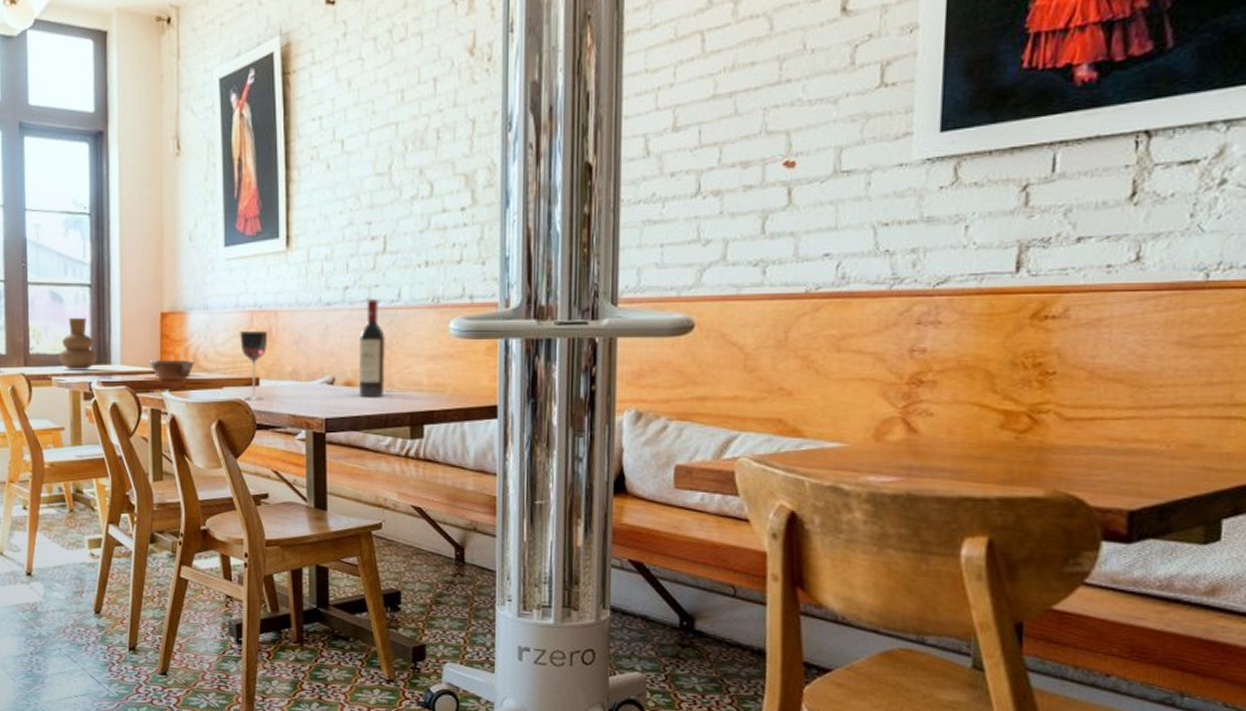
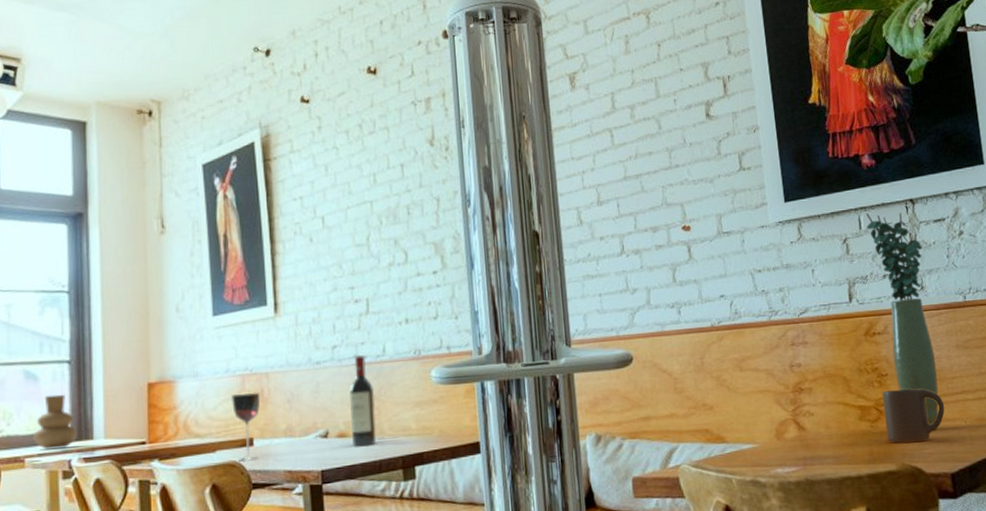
cup: present [149,359,195,383] -> none [136,426,186,453]
cup: none [1037,395,1139,466] -> present [882,388,945,443]
vase: none [1064,149,1151,455] -> present [866,212,939,432]

